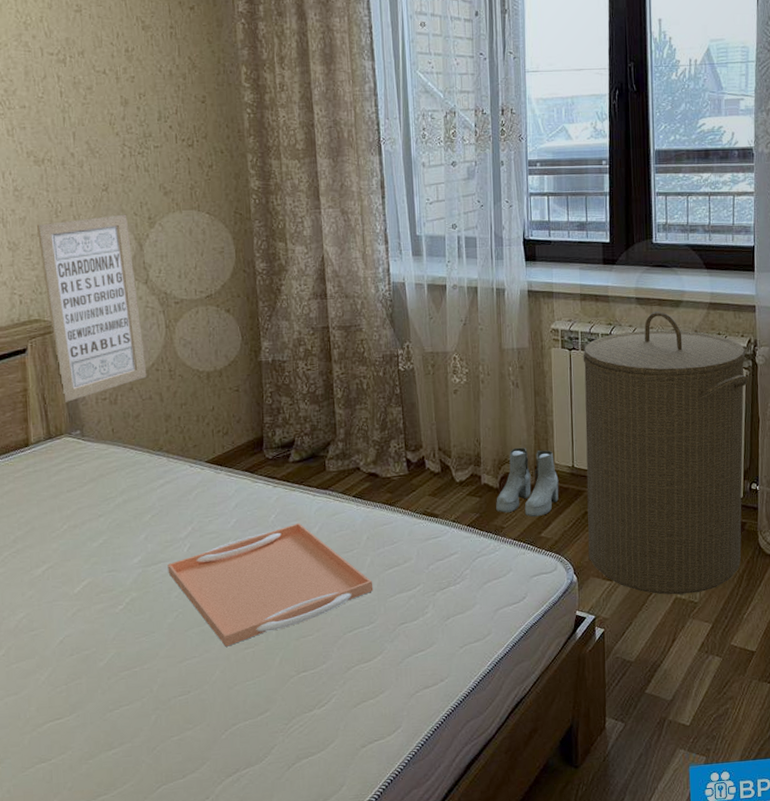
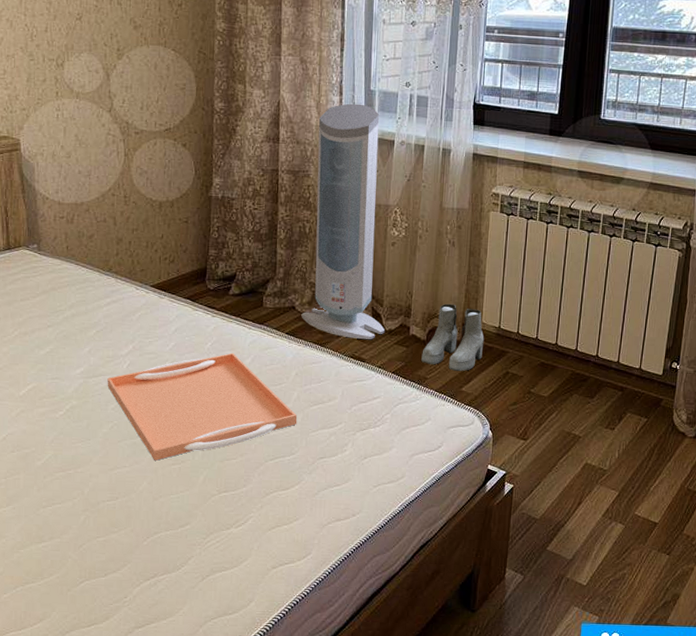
wall art: present [37,214,147,402] -> none [13,43,104,217]
air purifier: none [365,250,455,494] -> present [301,103,385,339]
laundry hamper: present [583,311,749,595] -> none [505,186,681,461]

